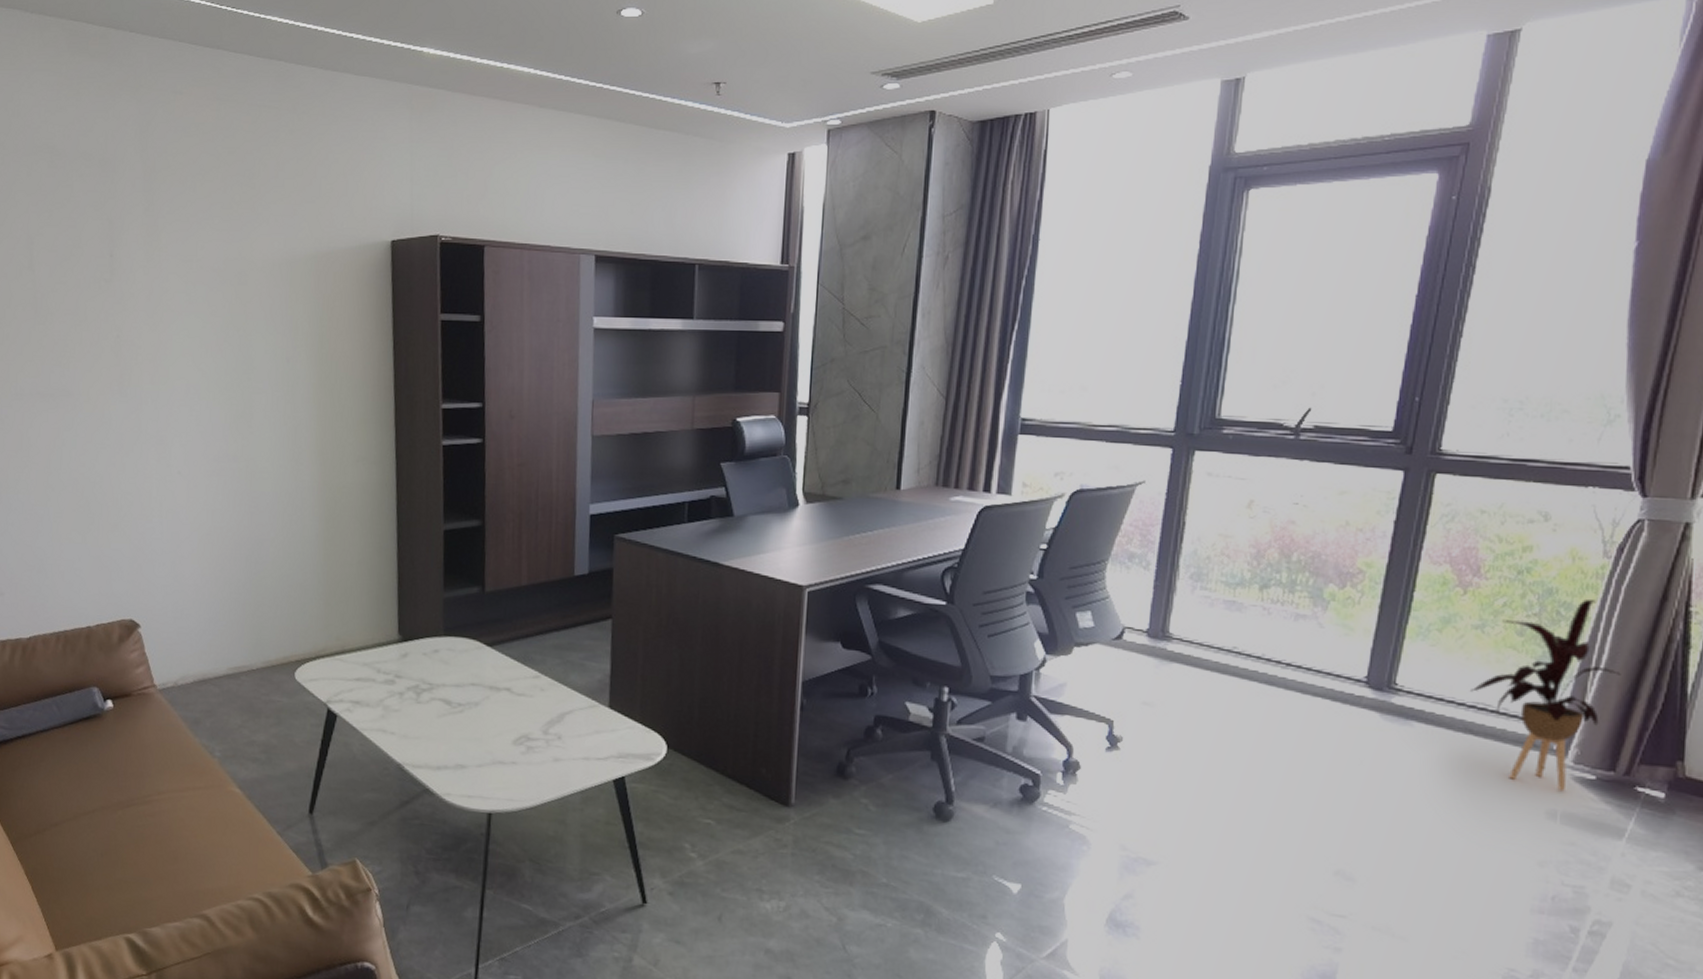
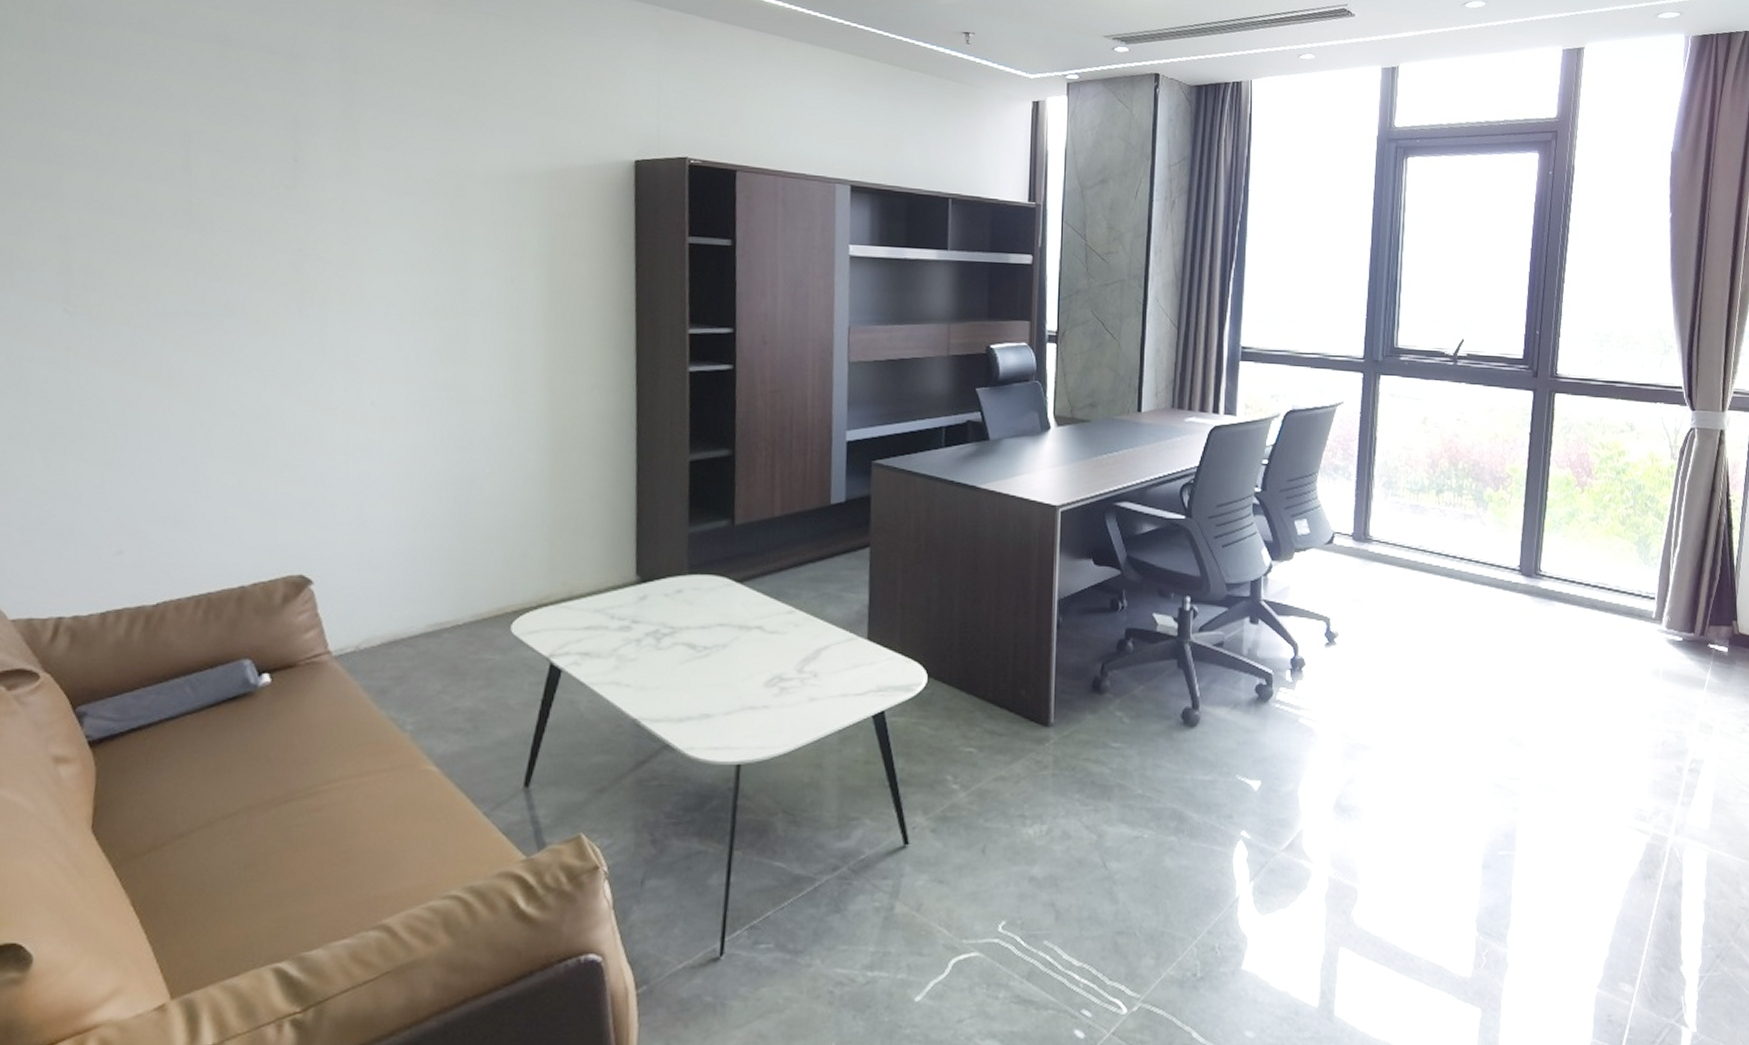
house plant: present [1471,600,1621,792] -> none [1593,493,1691,653]

